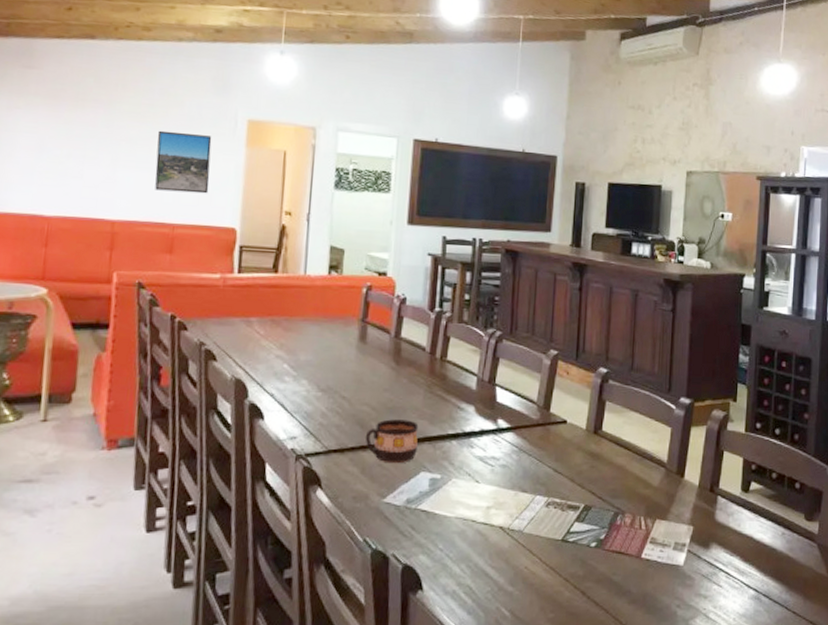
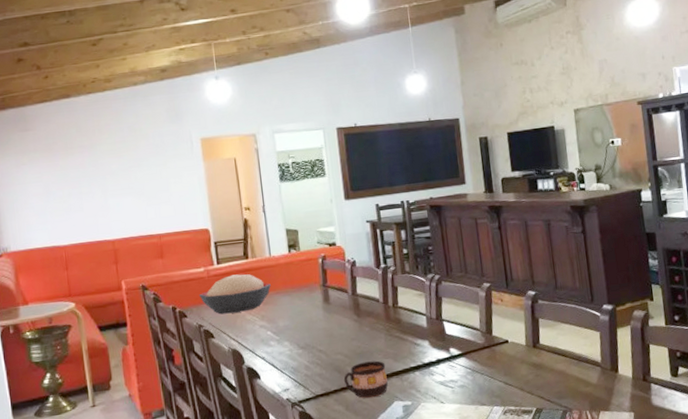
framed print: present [155,130,212,194] -> none [132,157,182,210]
decorative bowl: none [207,289,299,335] -> present [198,274,271,314]

